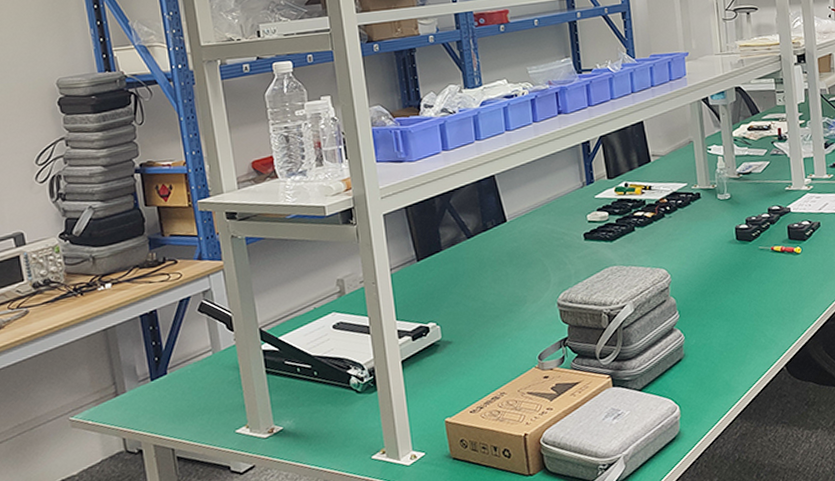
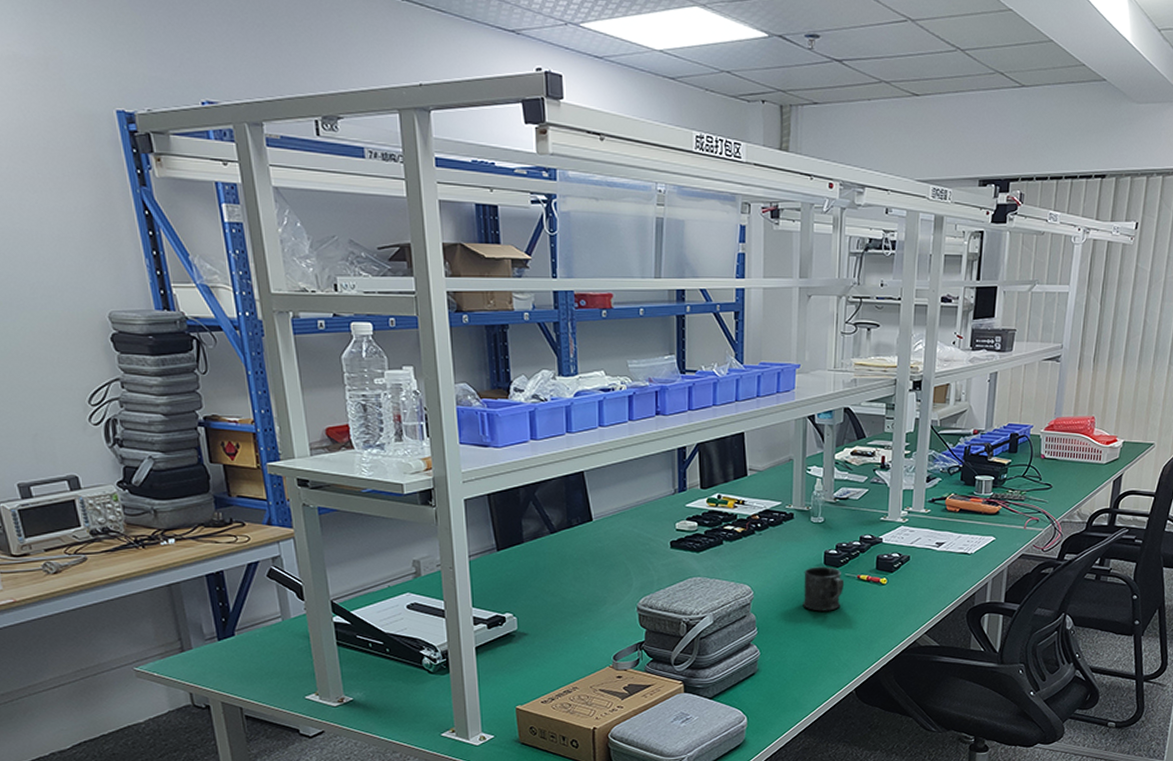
mug: none [717,242,760,288] -> present [803,566,845,611]

